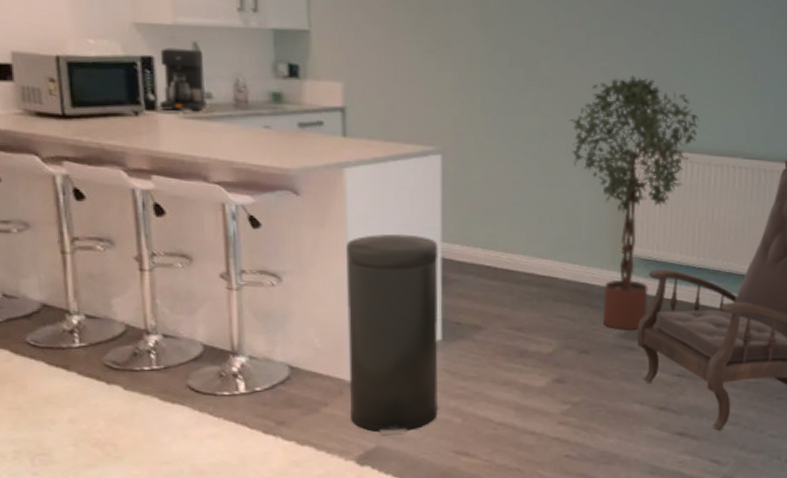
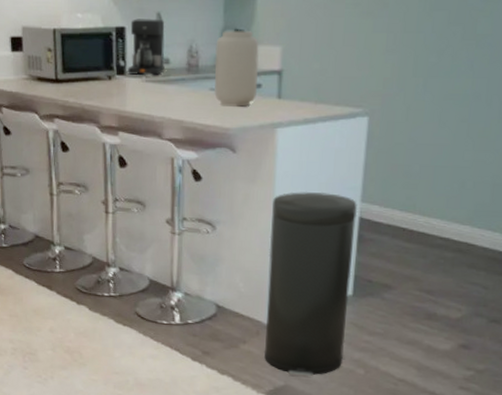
vase: none [267,64,318,146] -> present [214,31,259,107]

